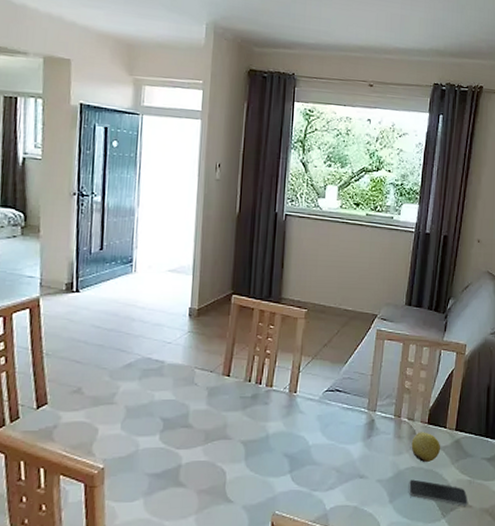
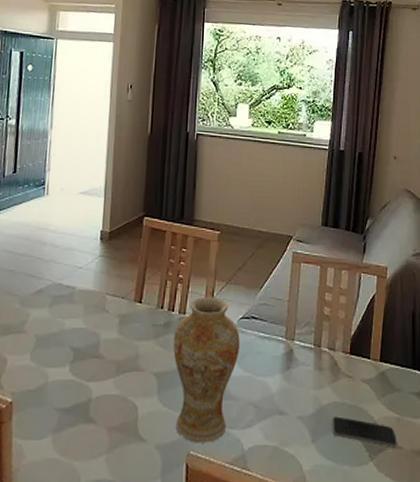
vase: none [260,371,324,504] -> present [173,297,240,444]
fruit: present [411,432,441,462] -> none [333,363,365,397]

